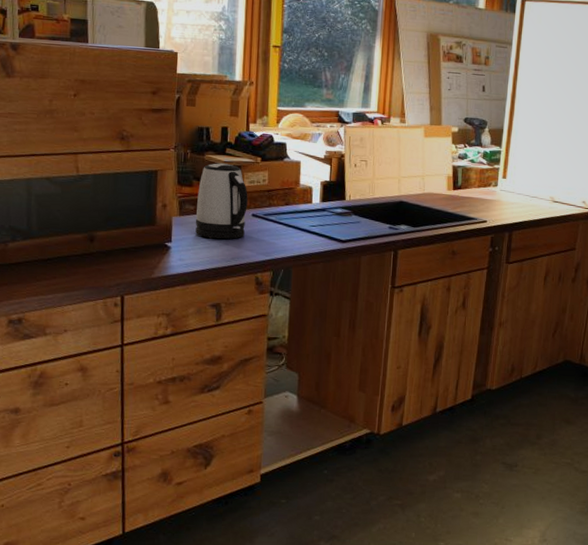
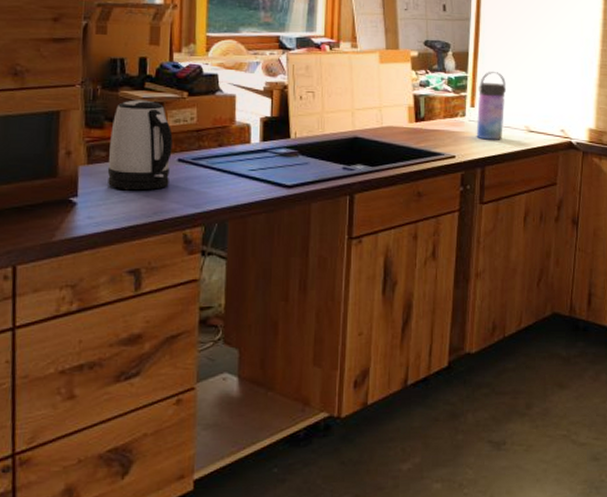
water bottle: none [506,147,535,208] -> present [476,72,506,140]

